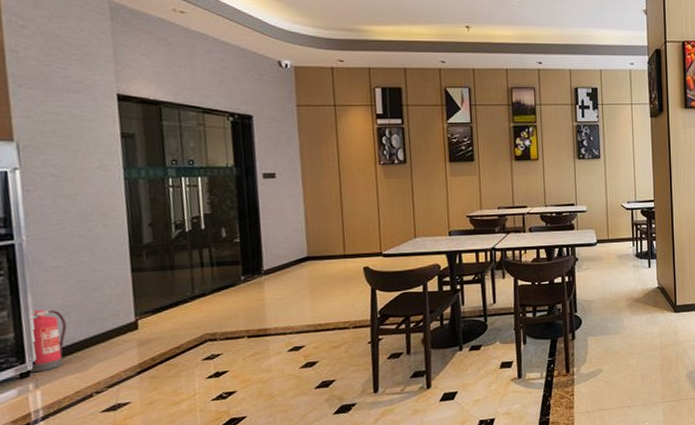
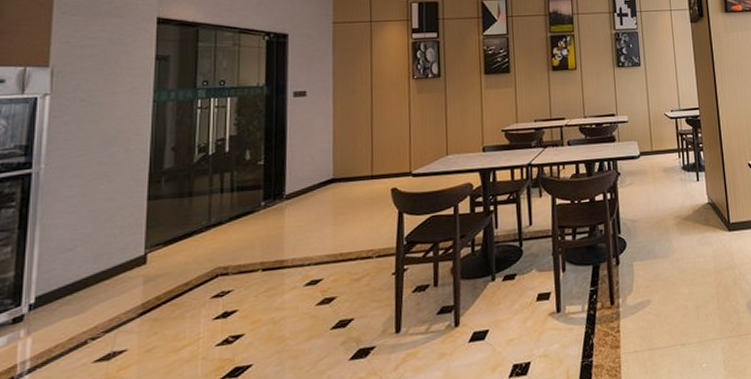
fire extinguisher: present [29,310,67,373] -> none [24,244,72,317]

